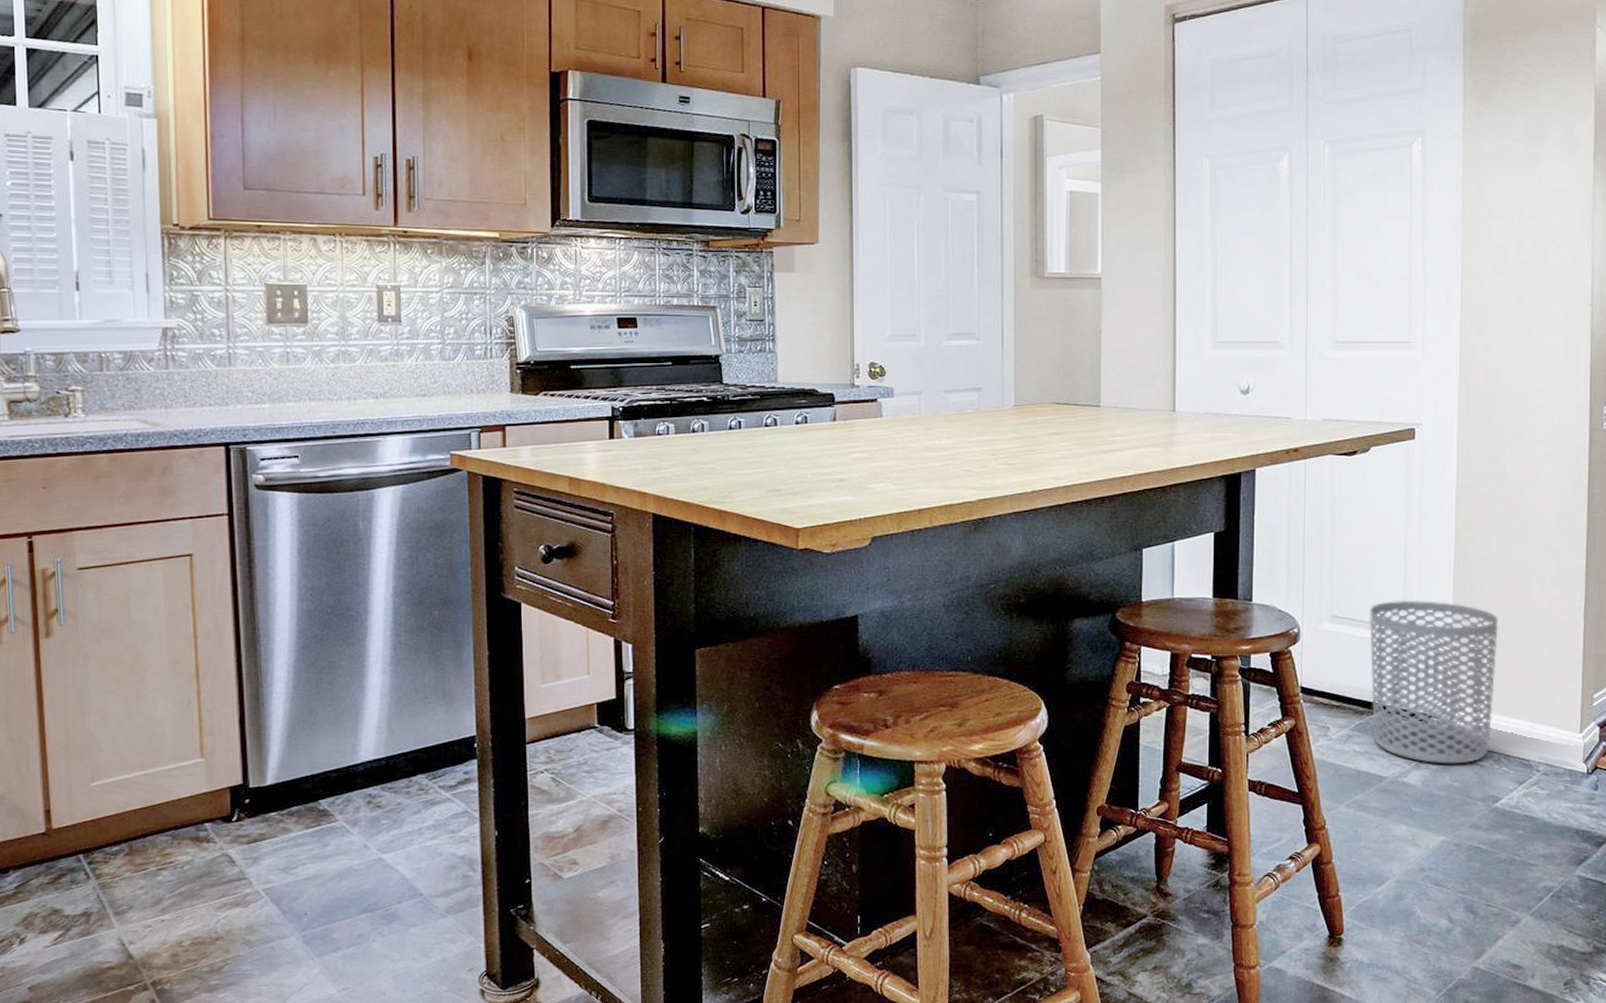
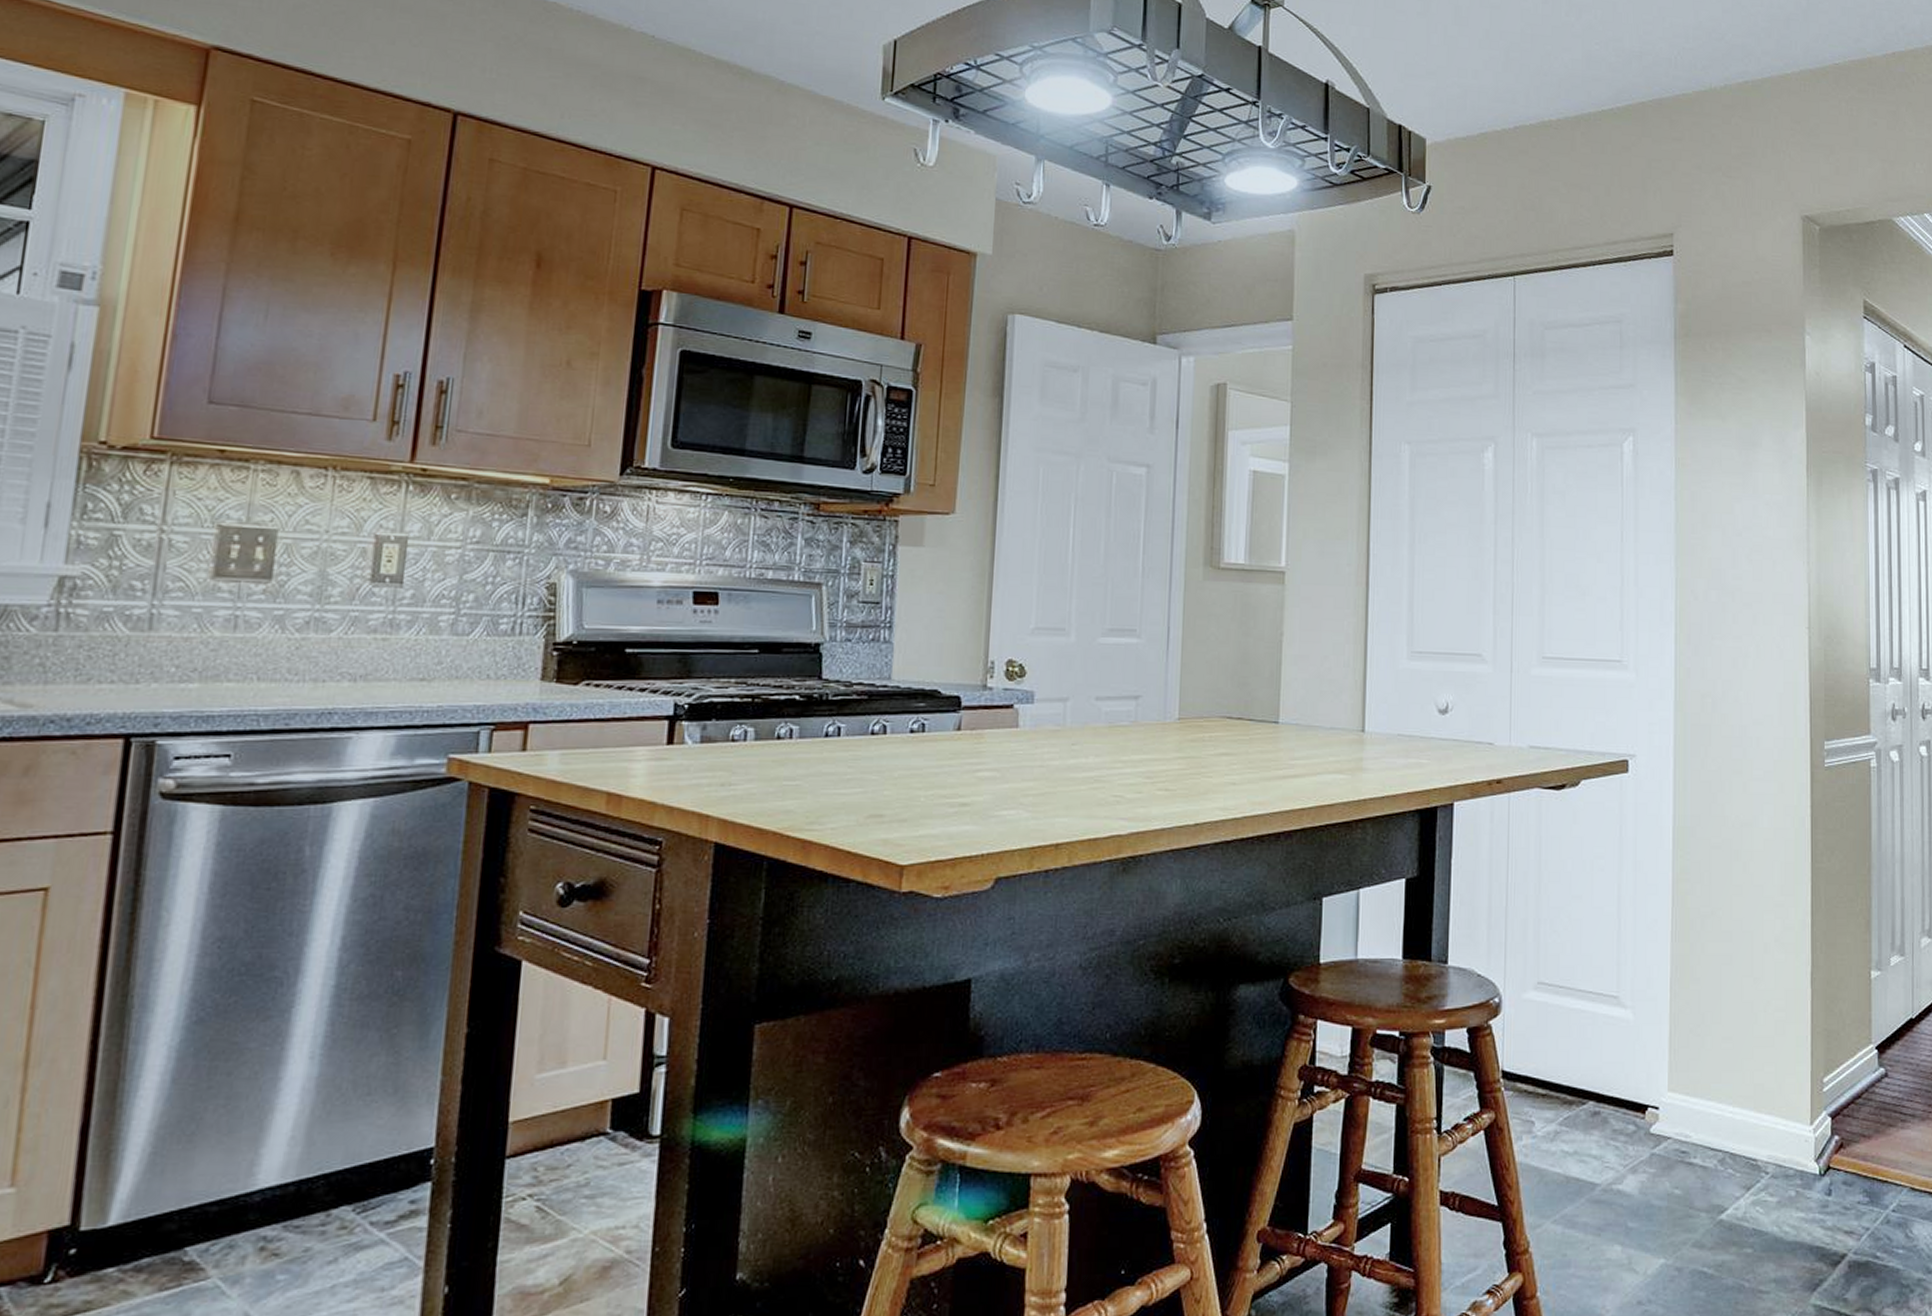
waste bin: present [1370,600,1499,764] -> none [1580,963,1720,1166]

